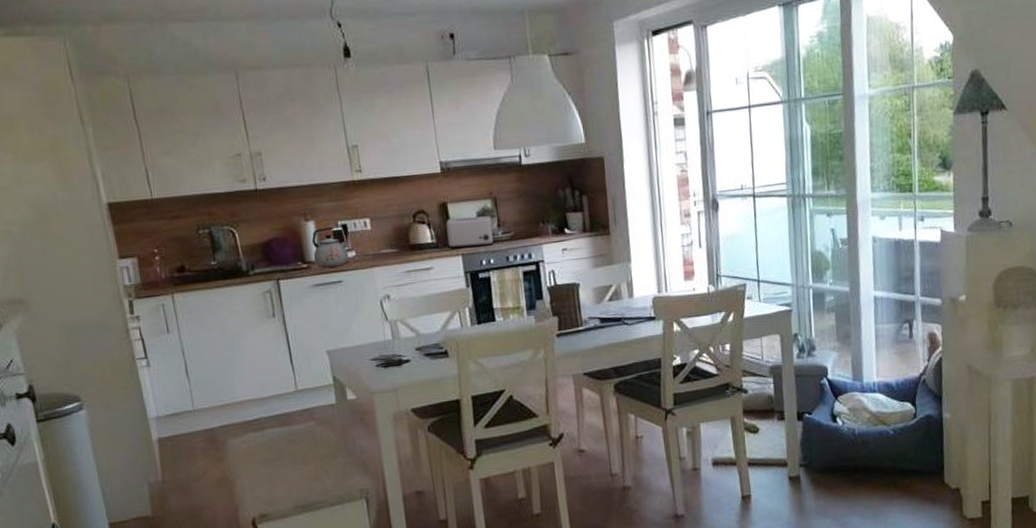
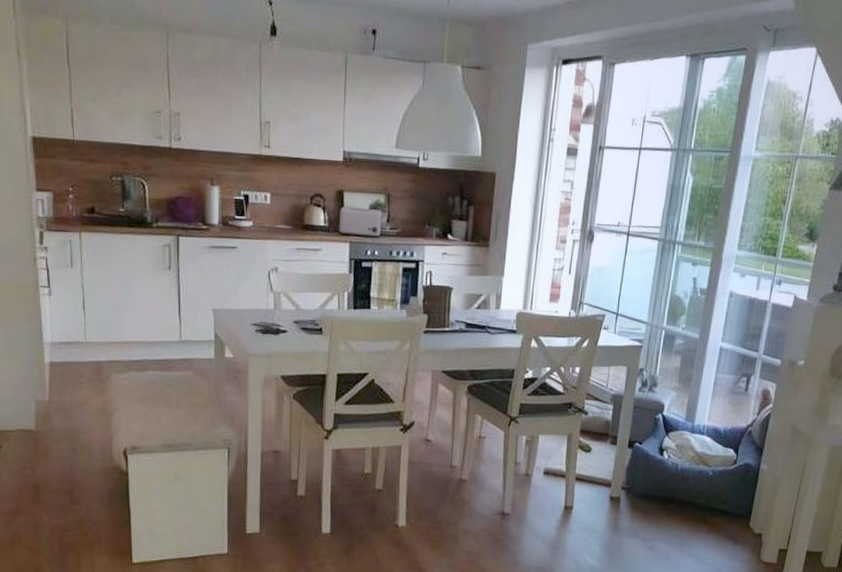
kettle: present [311,226,349,268] -> none [213,194,247,233]

